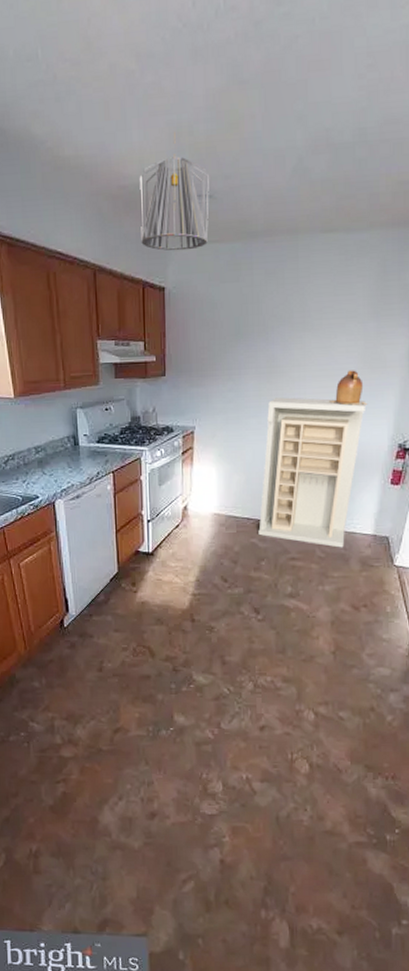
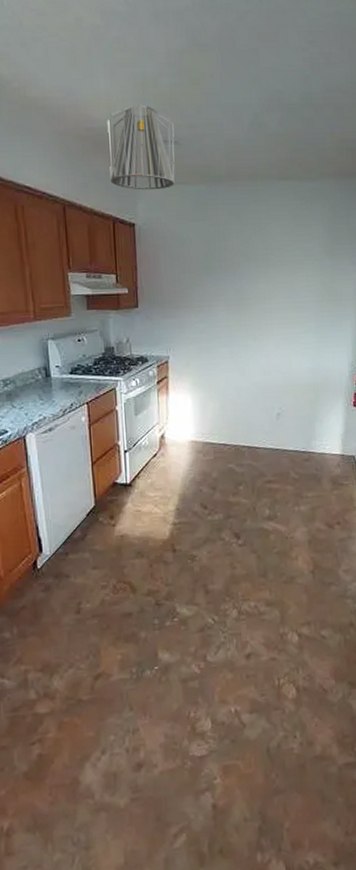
shelving unit: present [258,397,365,548] -> none [235,327,327,469]
ceramic jug: present [329,370,368,406] -> none [294,302,329,335]

